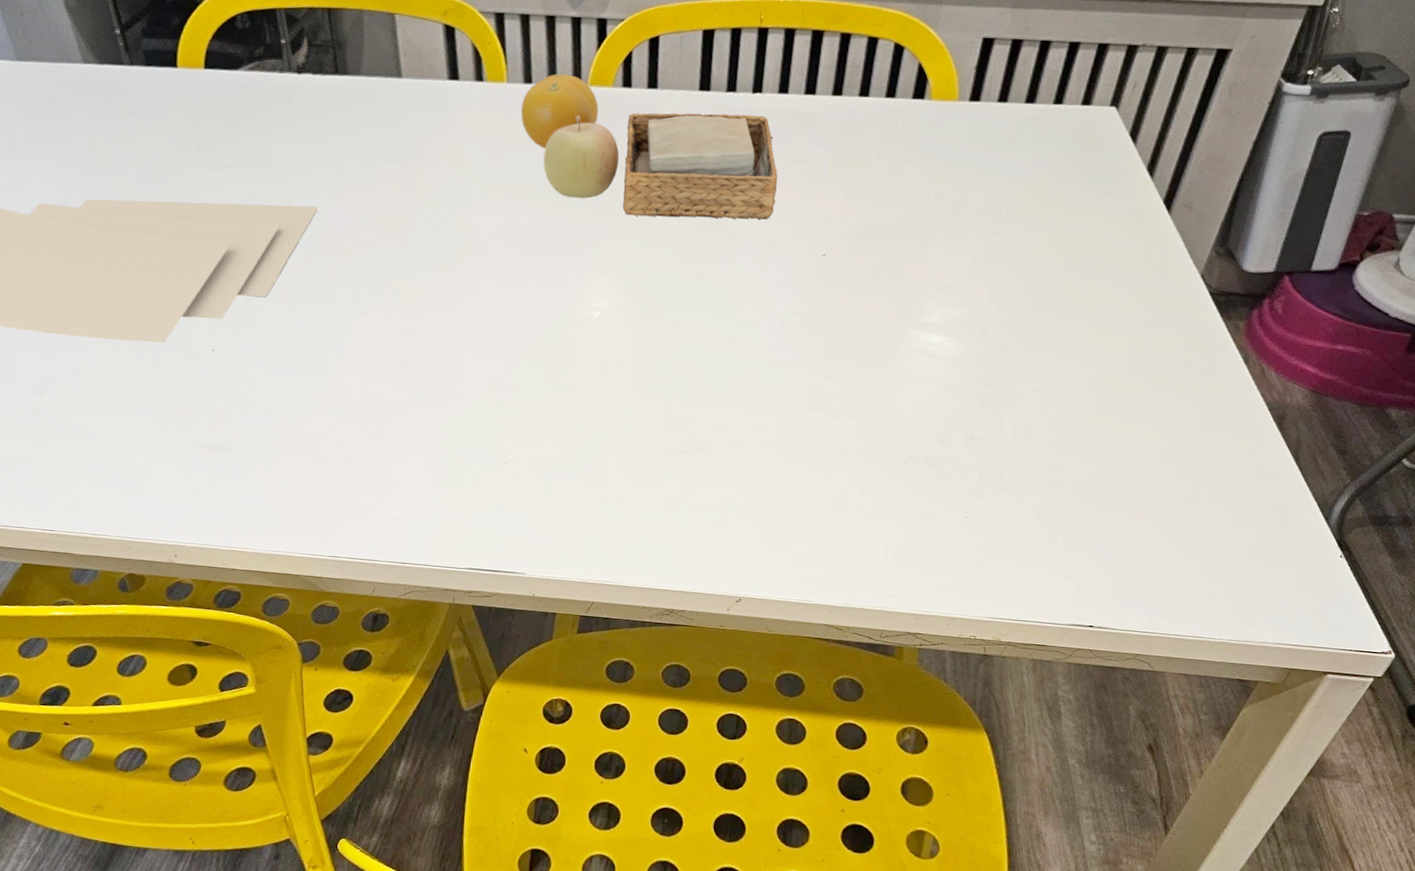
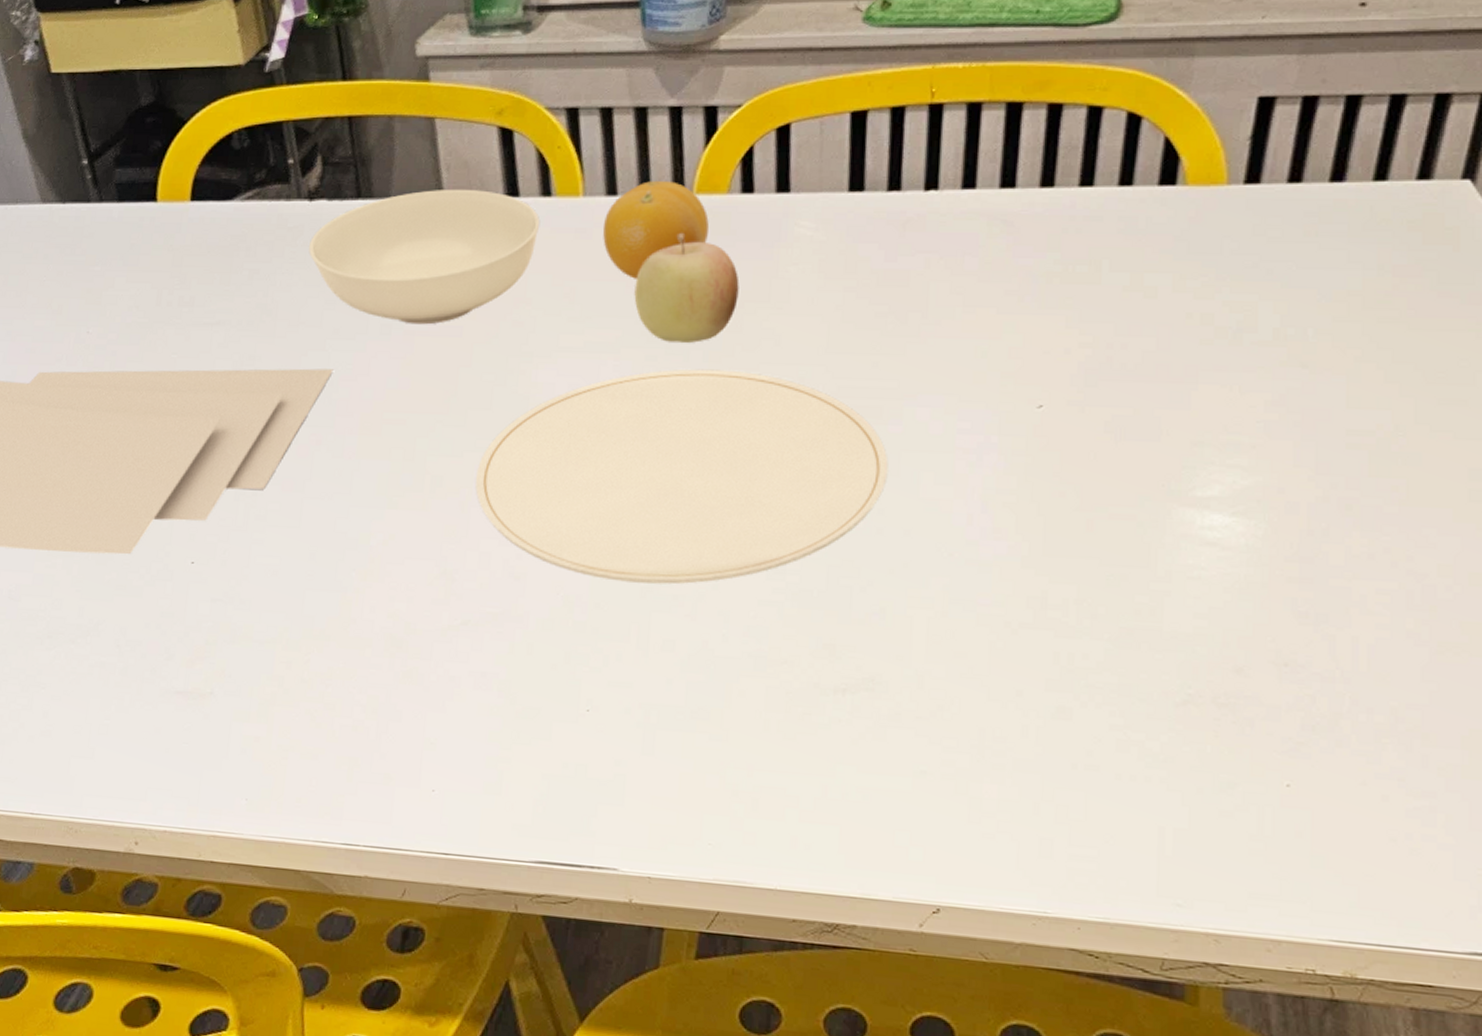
bowl: none [298,71,475,176] -> present [308,189,541,325]
plate: none [425,218,720,375] -> present [475,369,889,585]
napkin holder: present [623,113,778,220] -> none [746,220,966,363]

